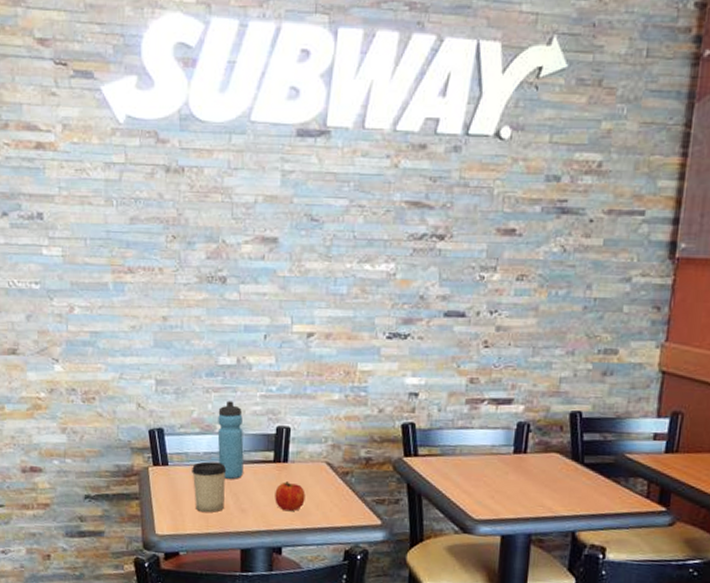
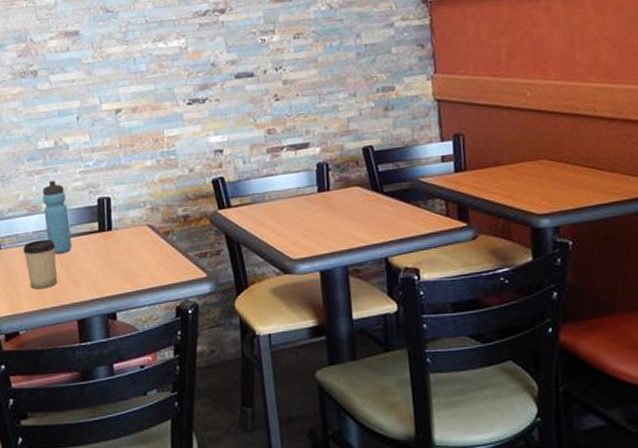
fruit: present [275,480,306,512] -> none [103,247,133,277]

